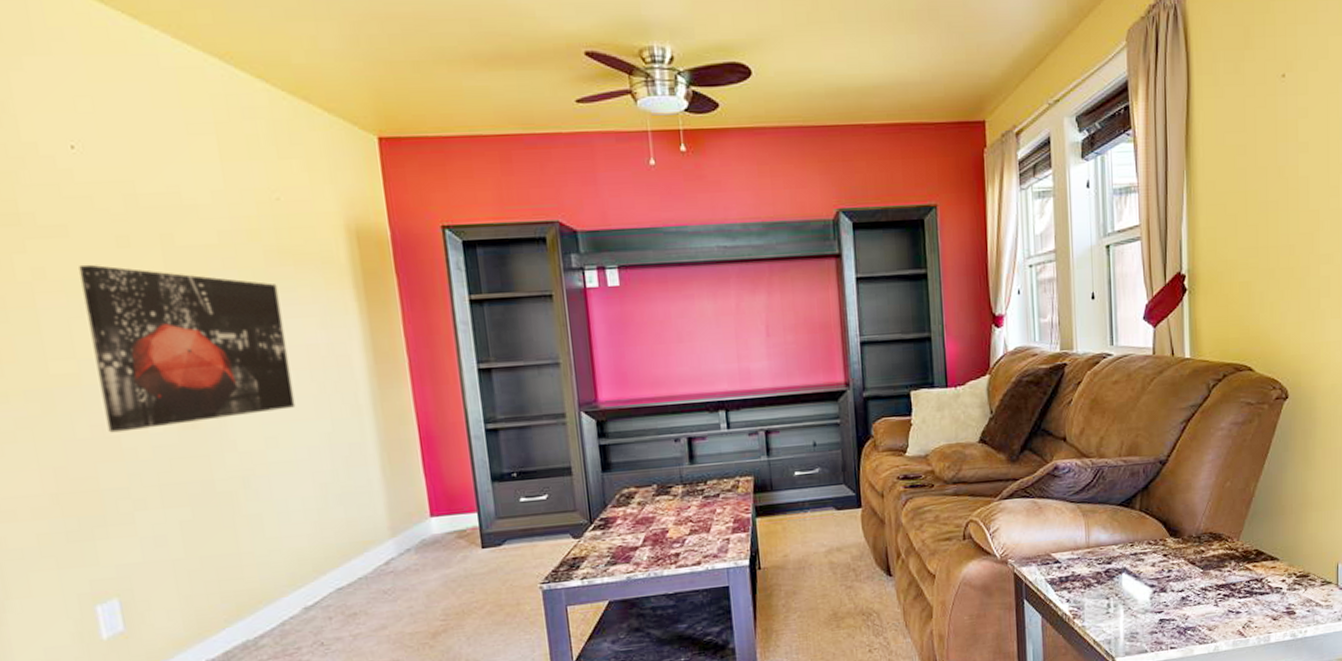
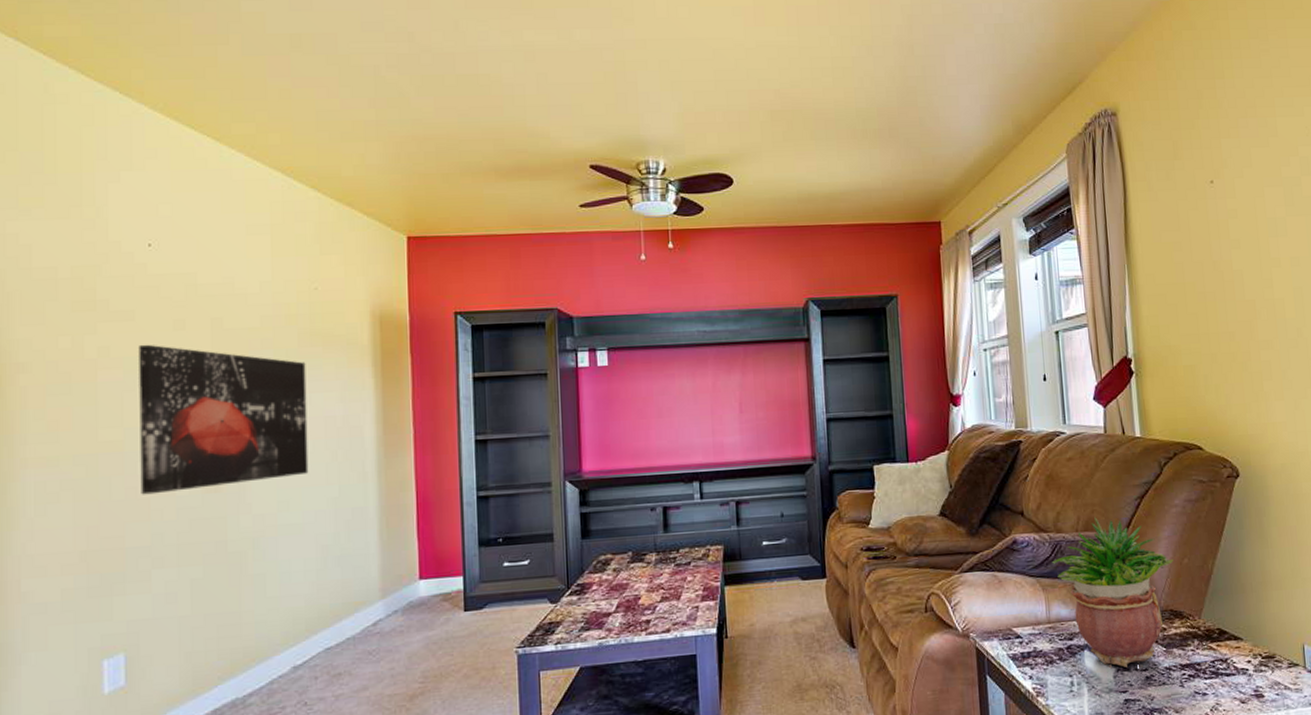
potted plant: none [1092,441,1216,591] -> present [1051,517,1174,669]

